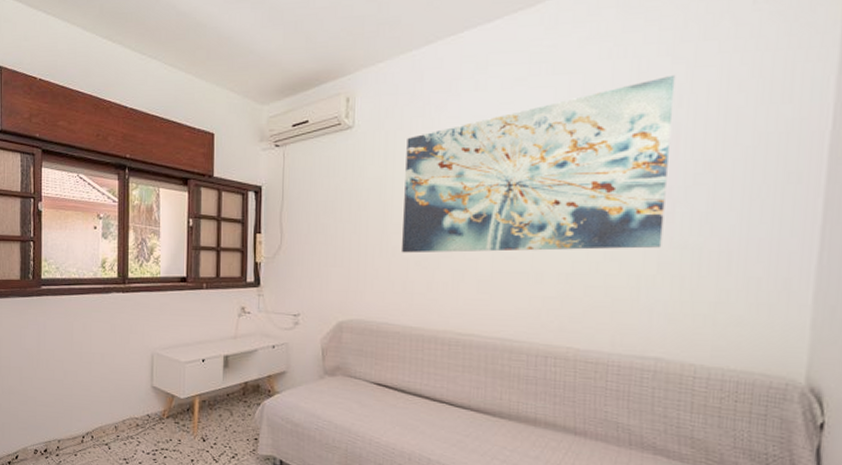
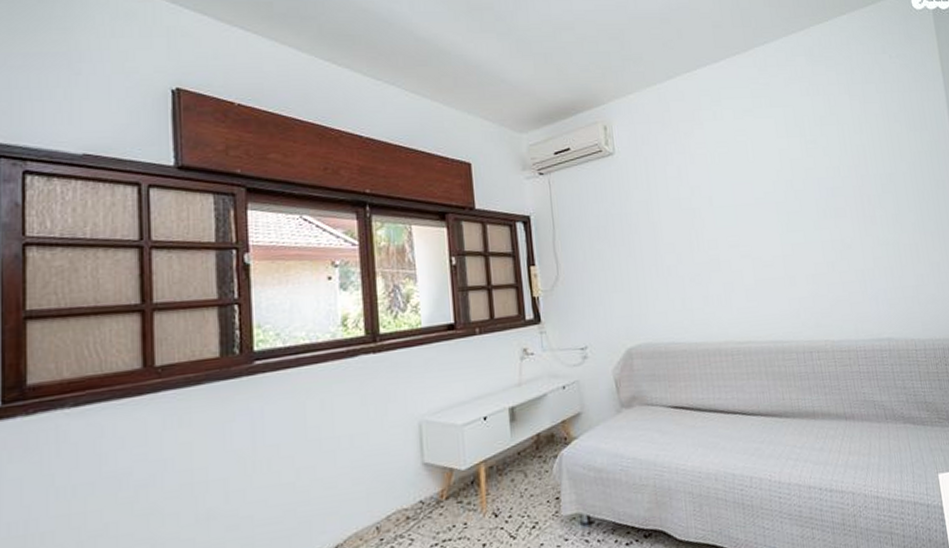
wall art: present [402,74,676,253] -> none [664,108,873,272]

